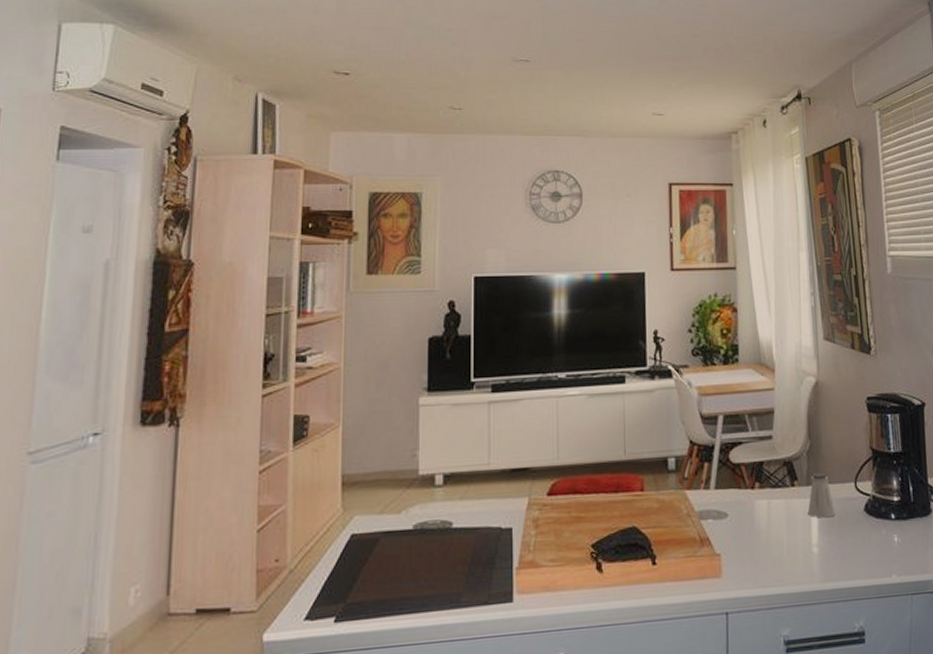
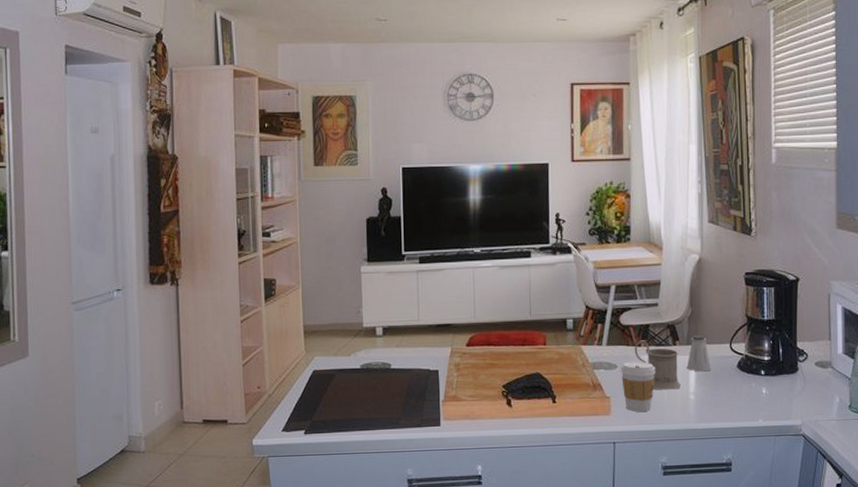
coffee cup: none [731,507,772,573] -> present [620,361,655,413]
mug: none [747,481,802,543] -> present [634,340,681,390]

